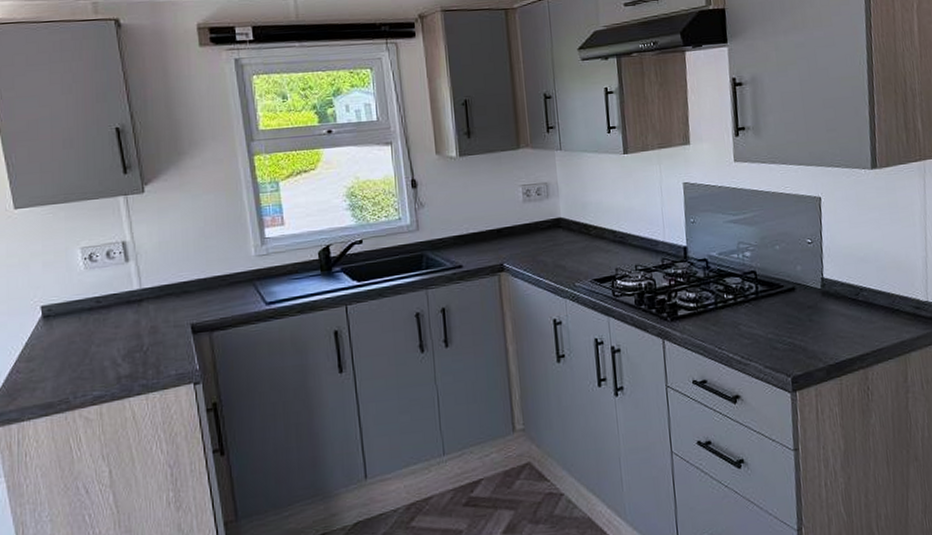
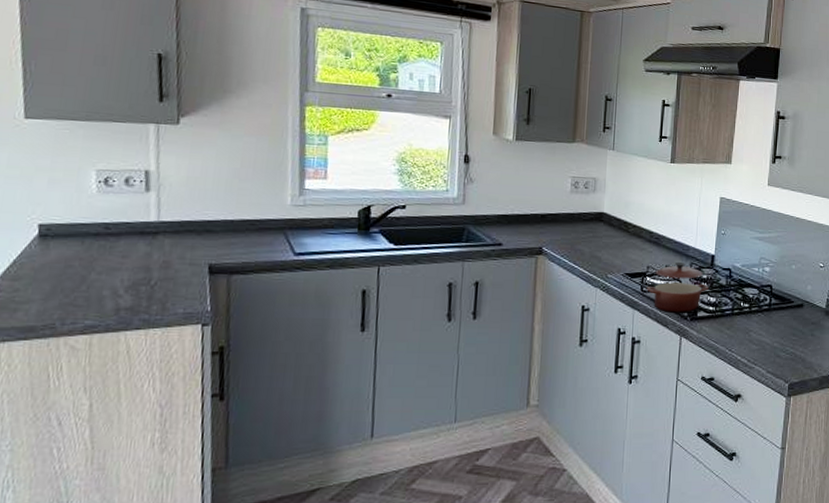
saucepan: none [619,259,686,317] -> present [647,262,709,314]

